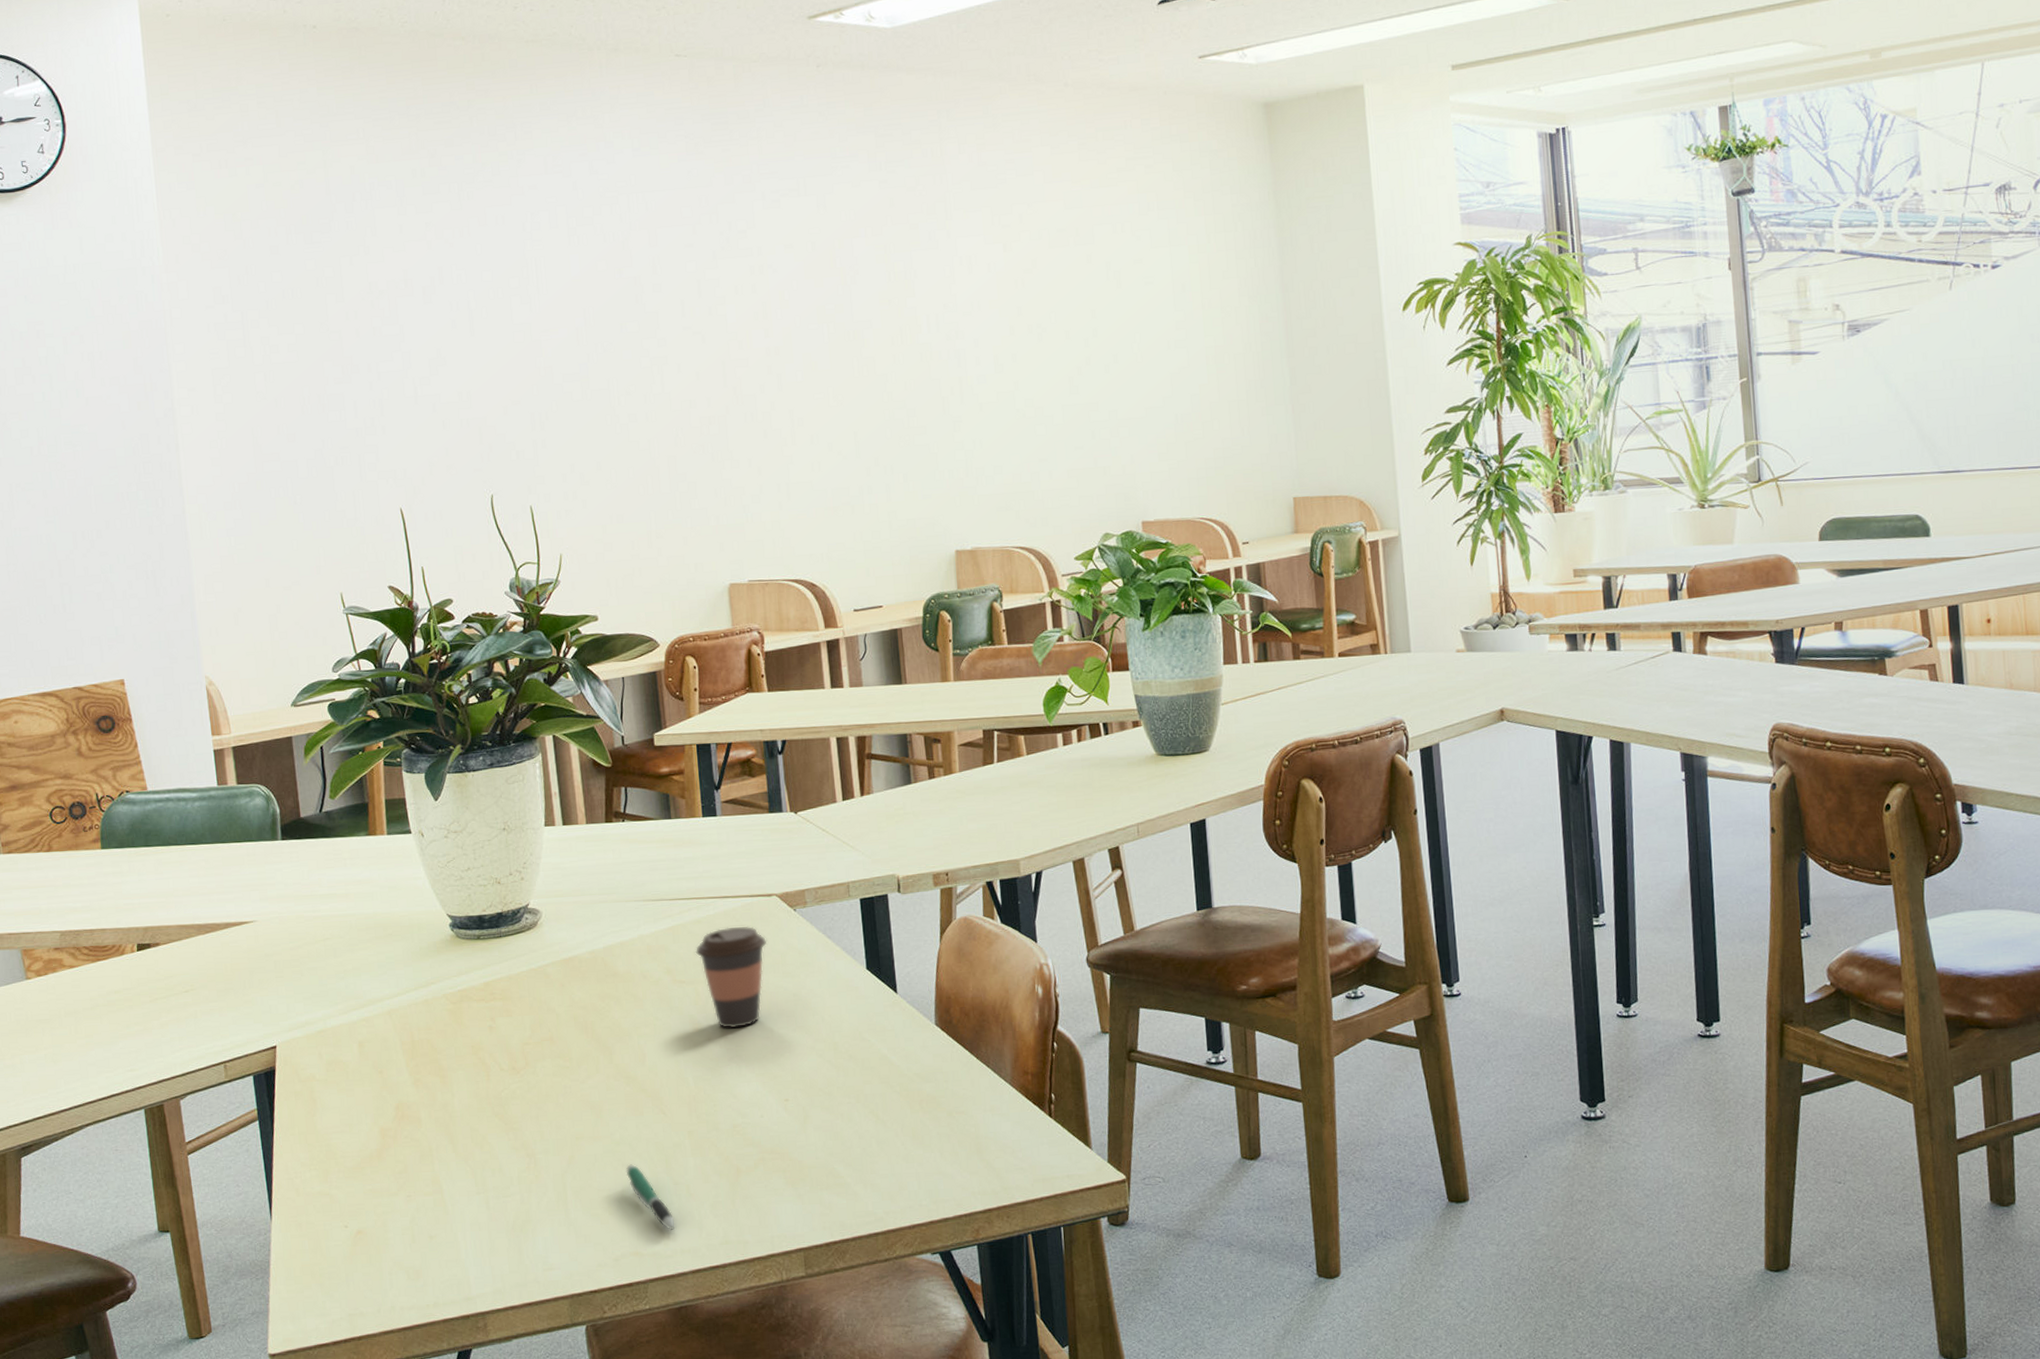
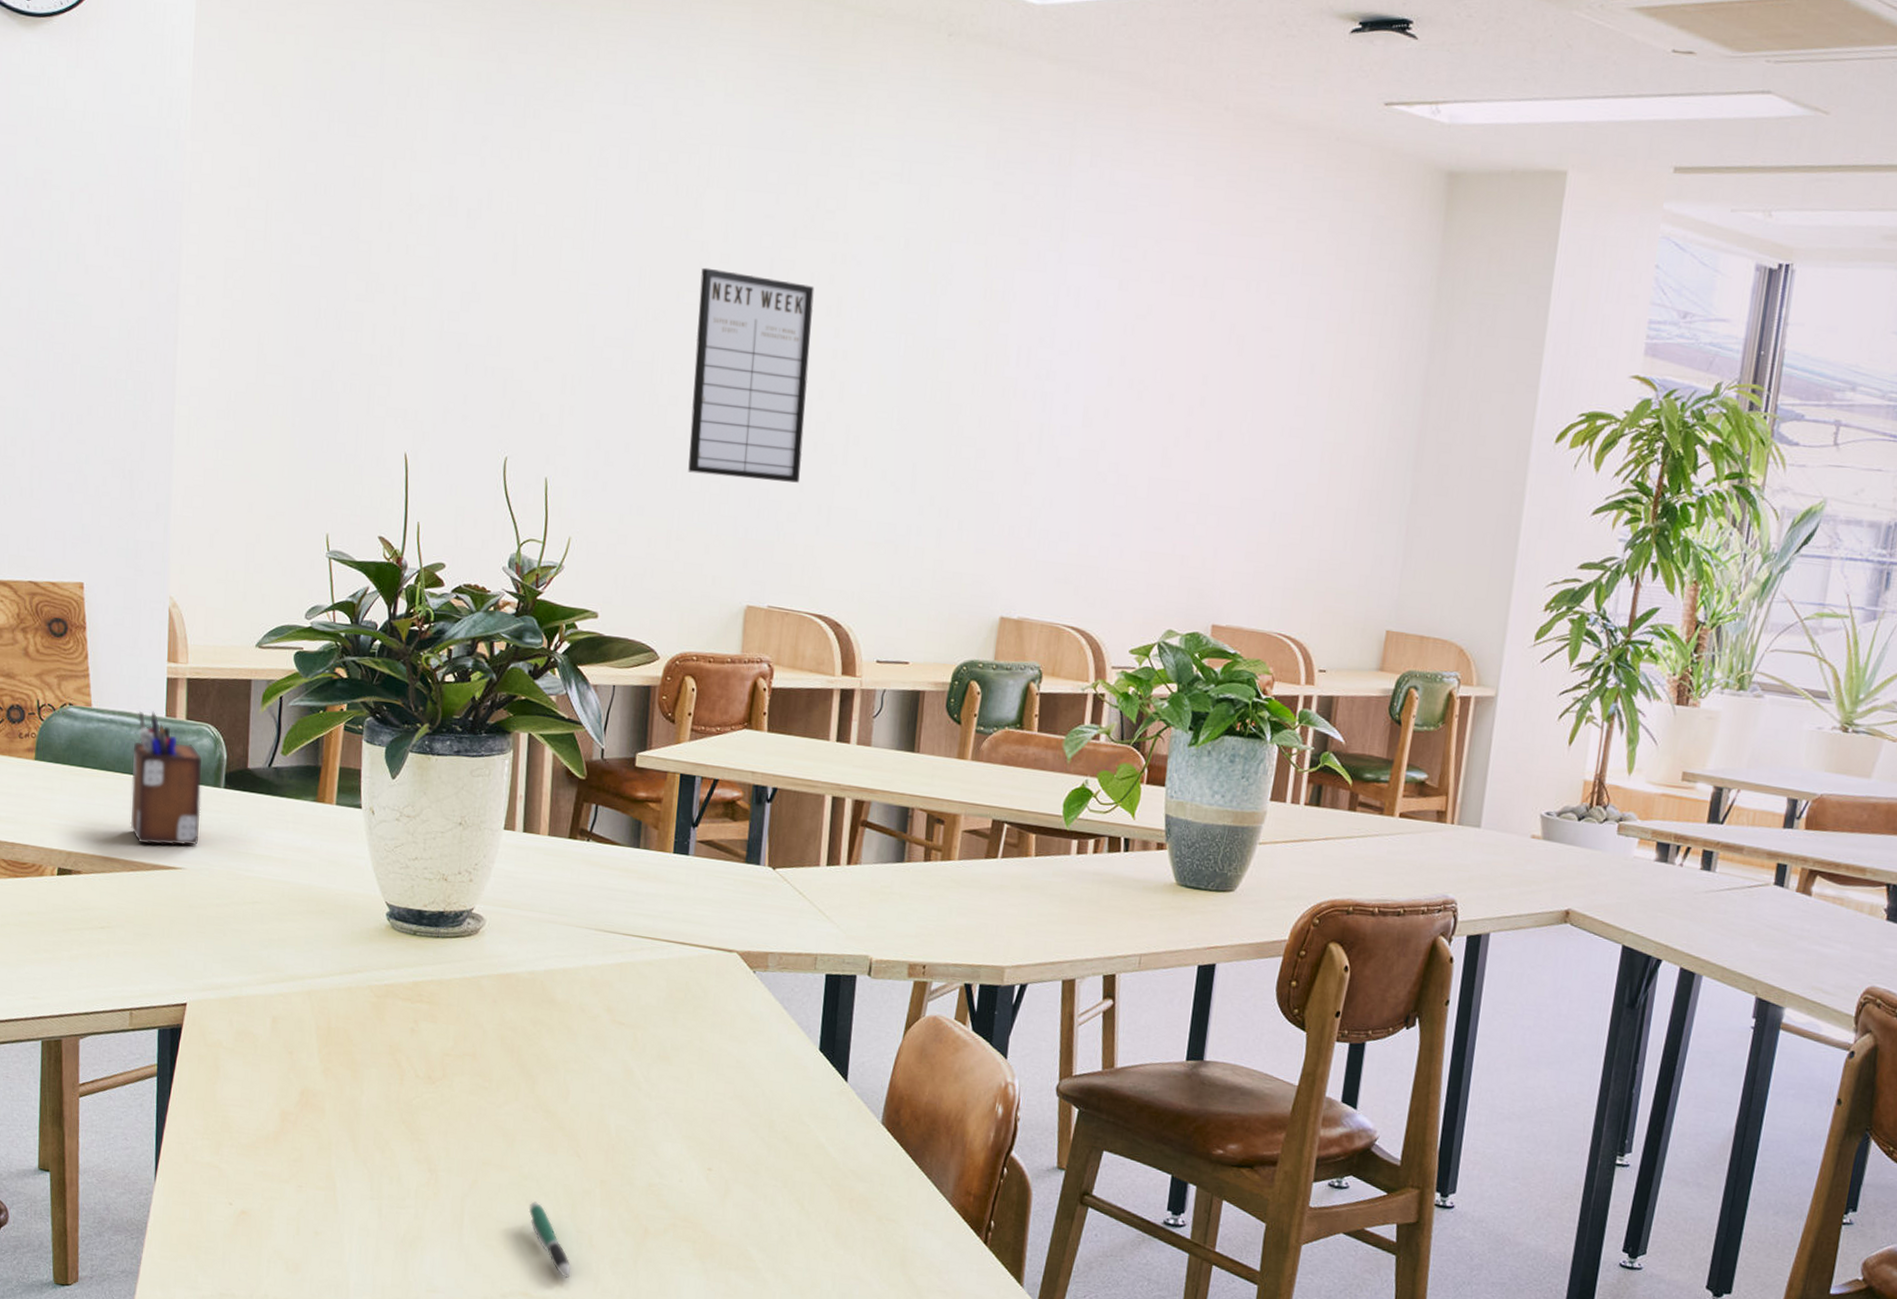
desk organizer: none [191,783,265,906] -> present [130,710,202,846]
writing board: none [638,297,756,477] -> present [688,267,815,483]
coffee cup: present [695,926,767,1029] -> none [640,975,719,1084]

